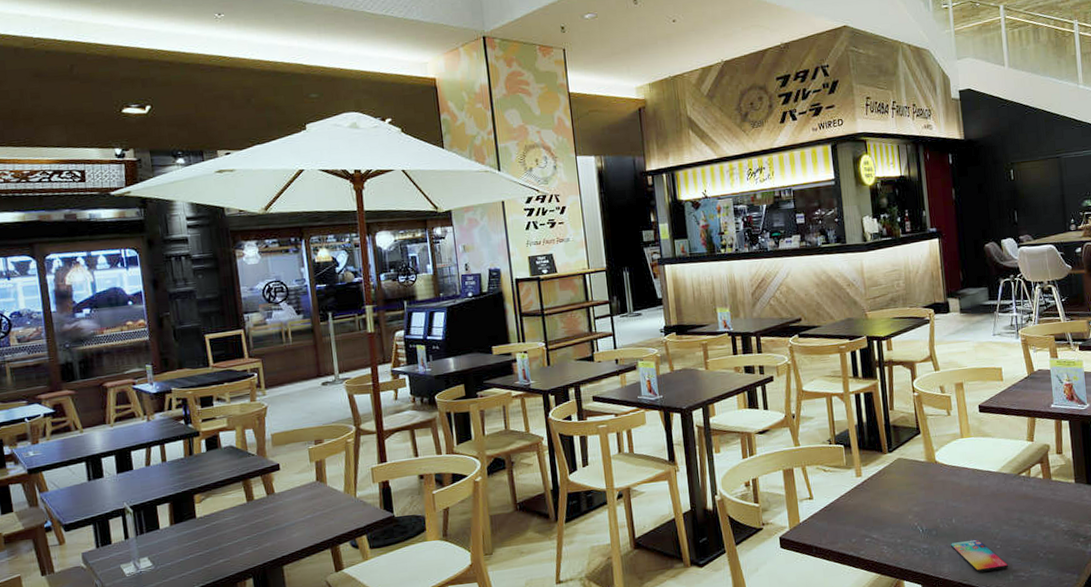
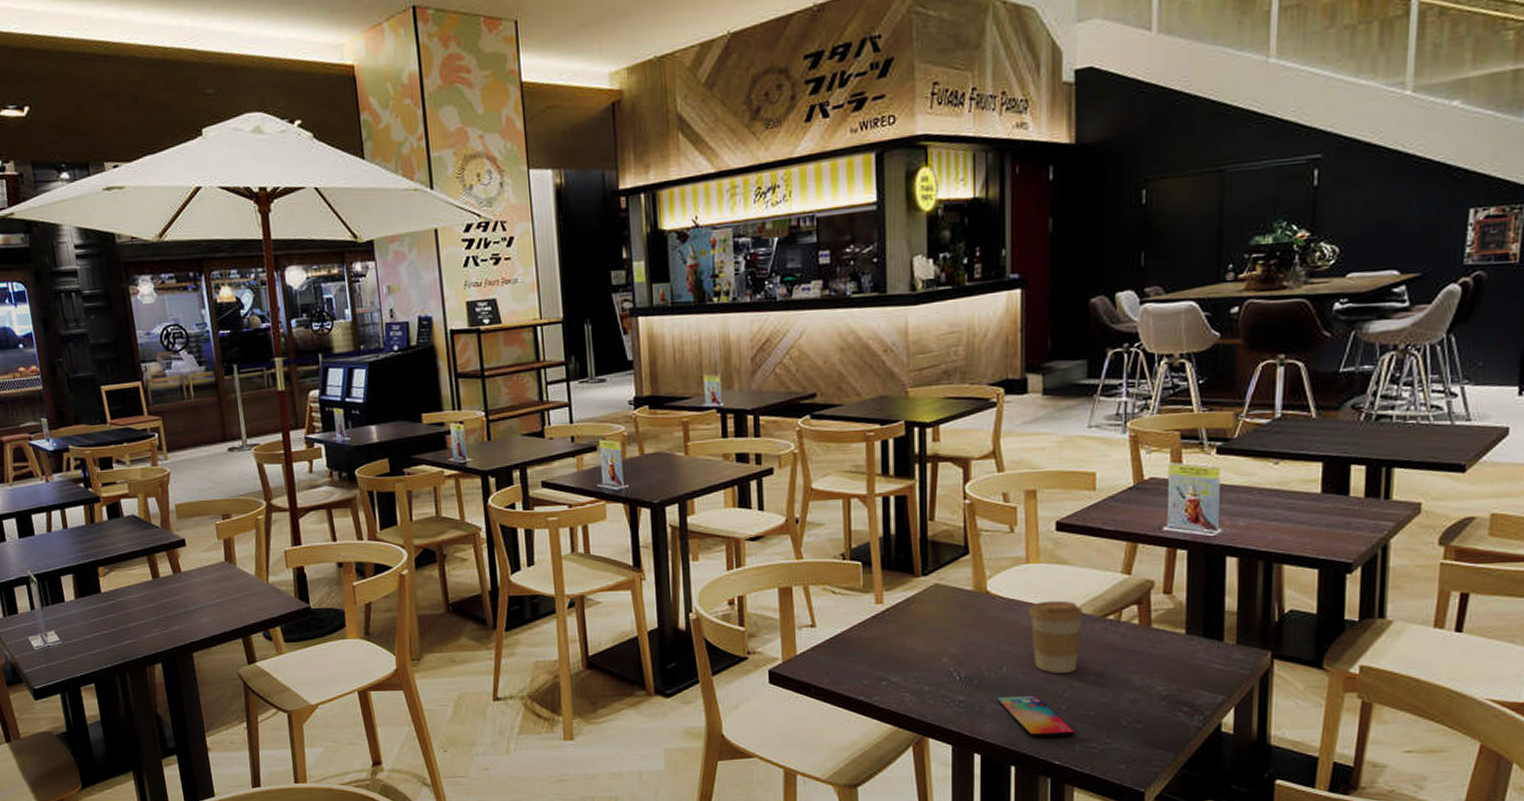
coffee cup: none [966,464,1005,521] -> present [1028,600,1084,673]

